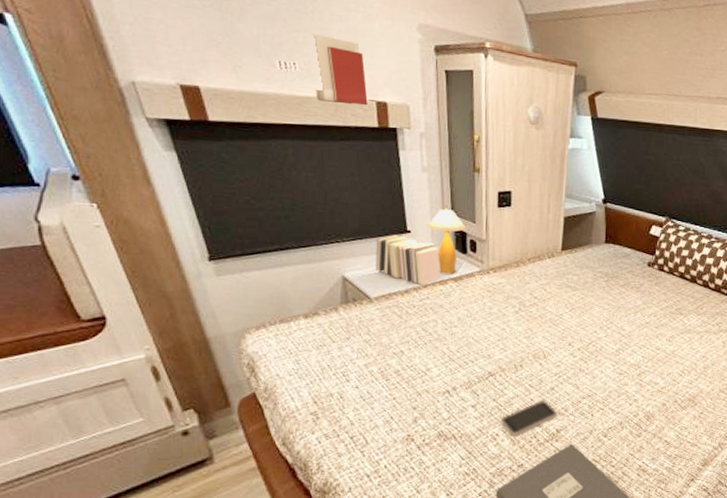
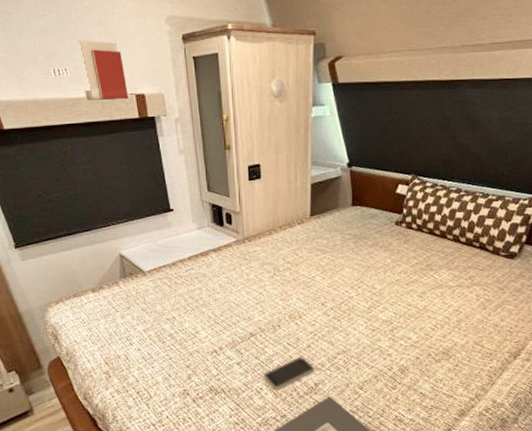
books: present [375,234,440,286] -> none [145,213,202,258]
table lamp: present [426,205,466,275] -> none [186,183,222,247]

